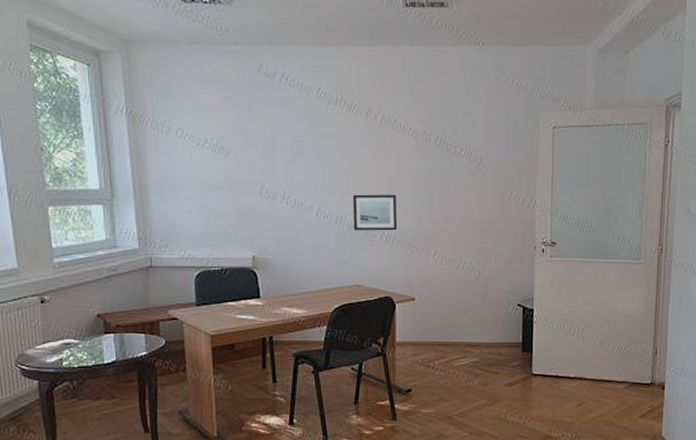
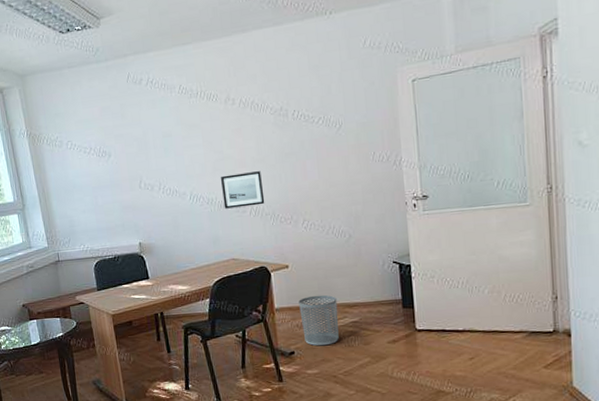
waste bin: none [421,332,460,385] -> present [299,295,339,346]

